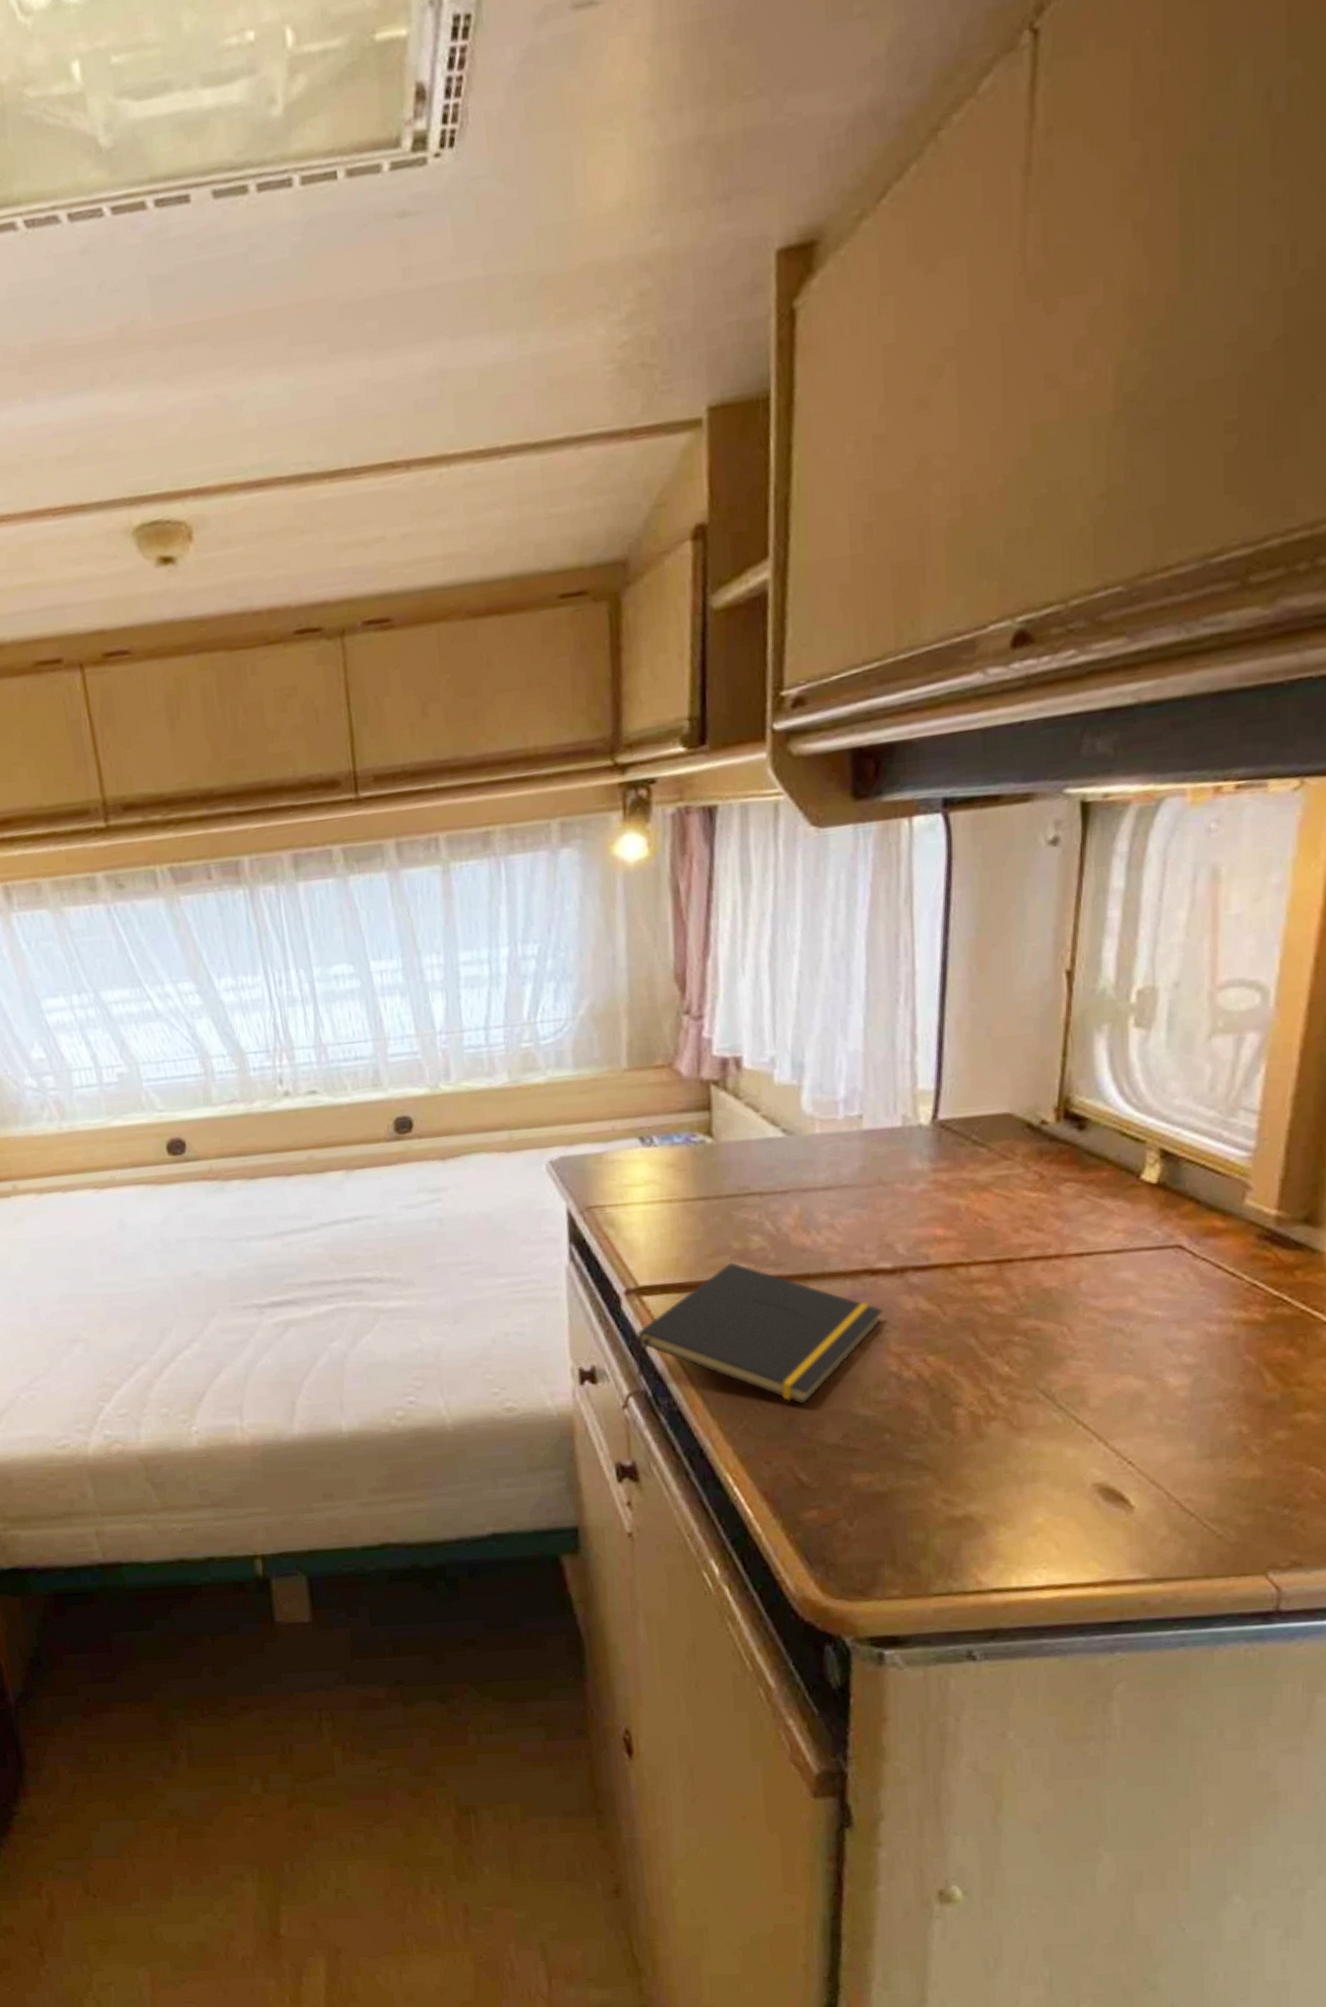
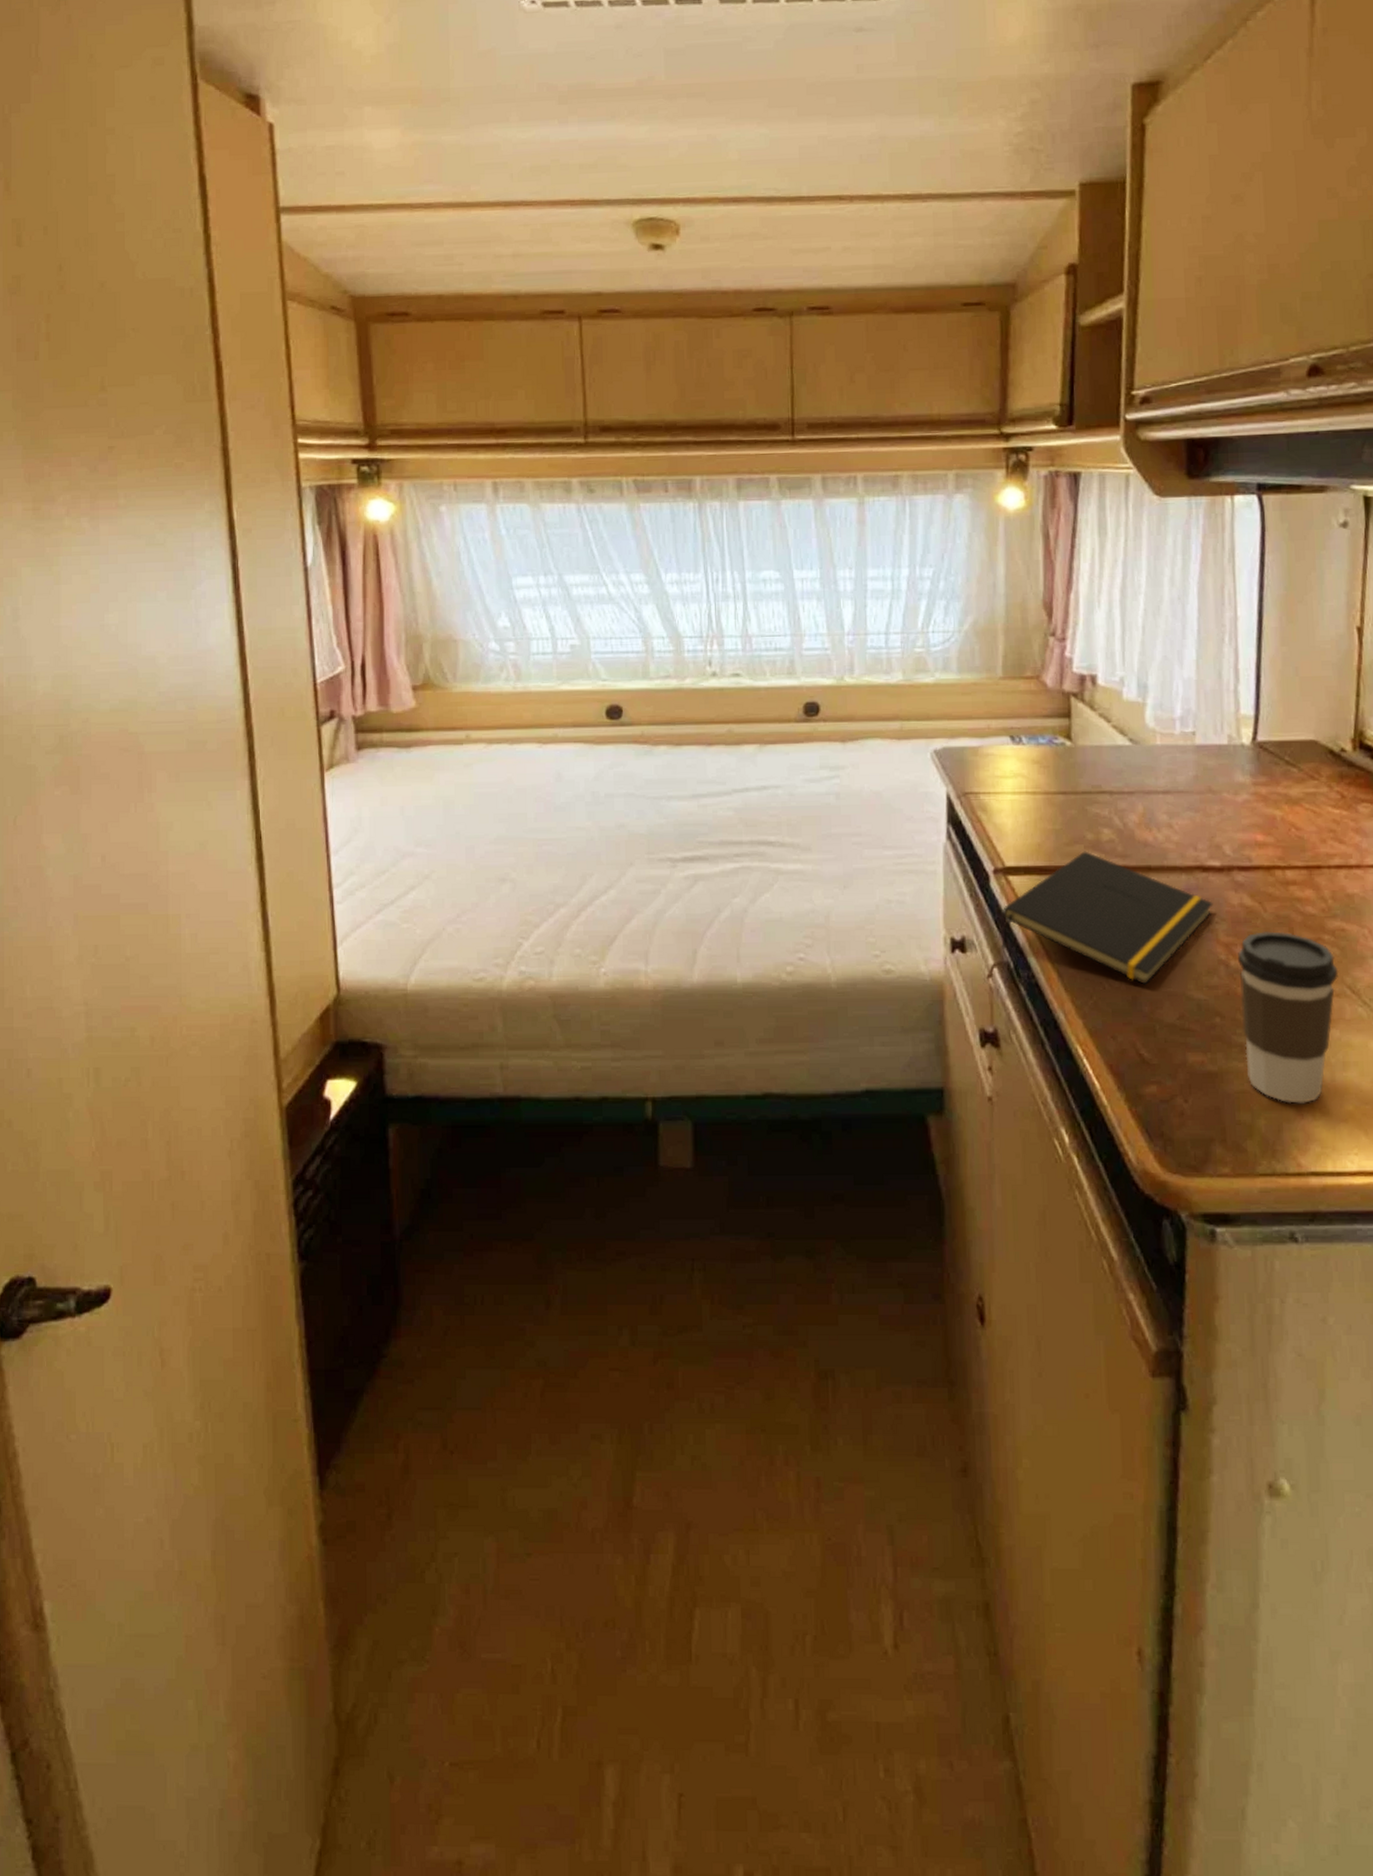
coffee cup: none [910,1336,1031,1520] -> present [1237,931,1339,1104]

